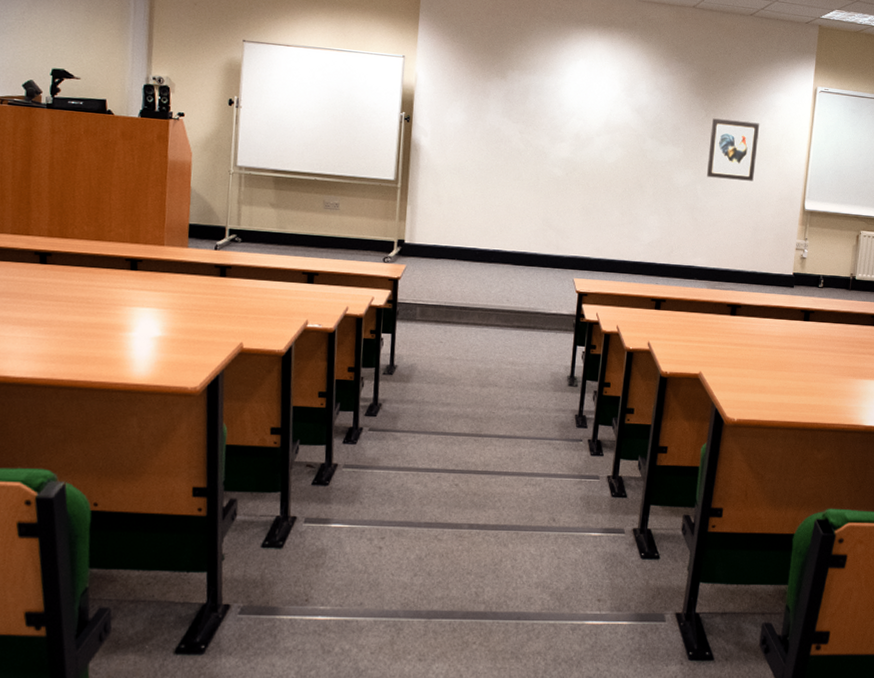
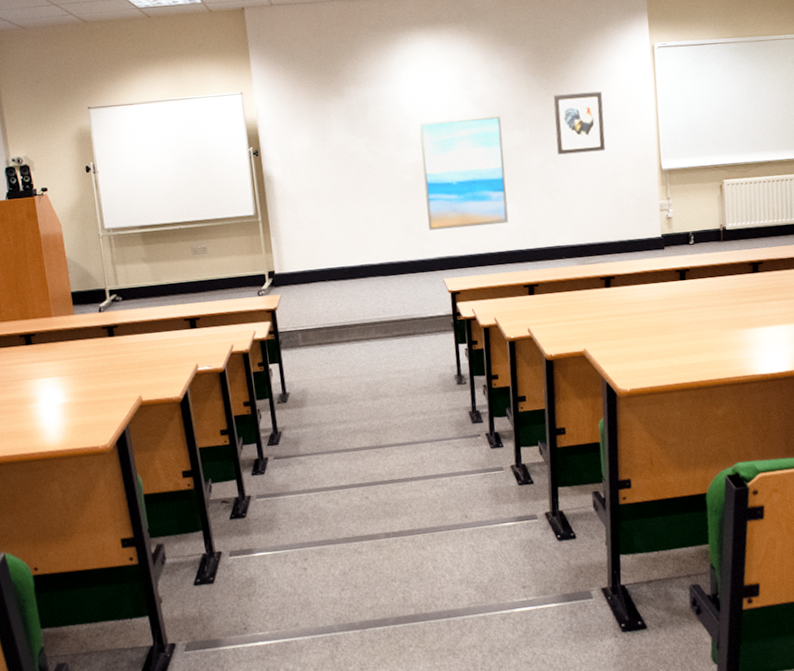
wall art: none [567,119,658,234] -> present [419,115,509,230]

